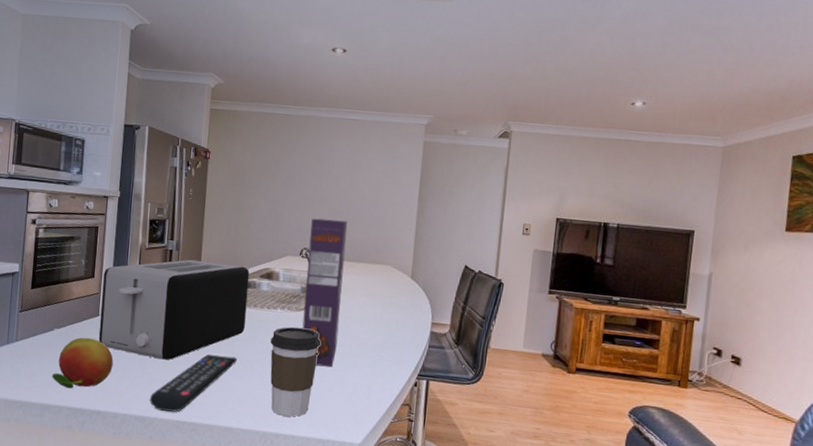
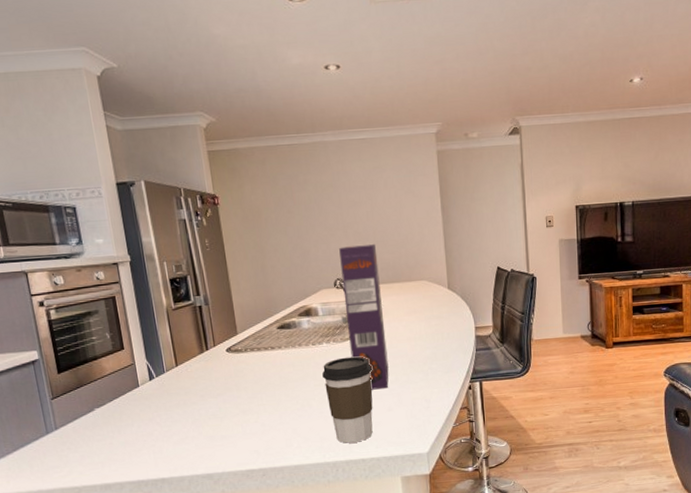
fruit: present [52,337,113,389] -> none [104,410,167,464]
toaster: present [98,259,250,360] -> none [133,308,294,417]
remote control: present [149,353,237,412] -> none [212,398,293,464]

